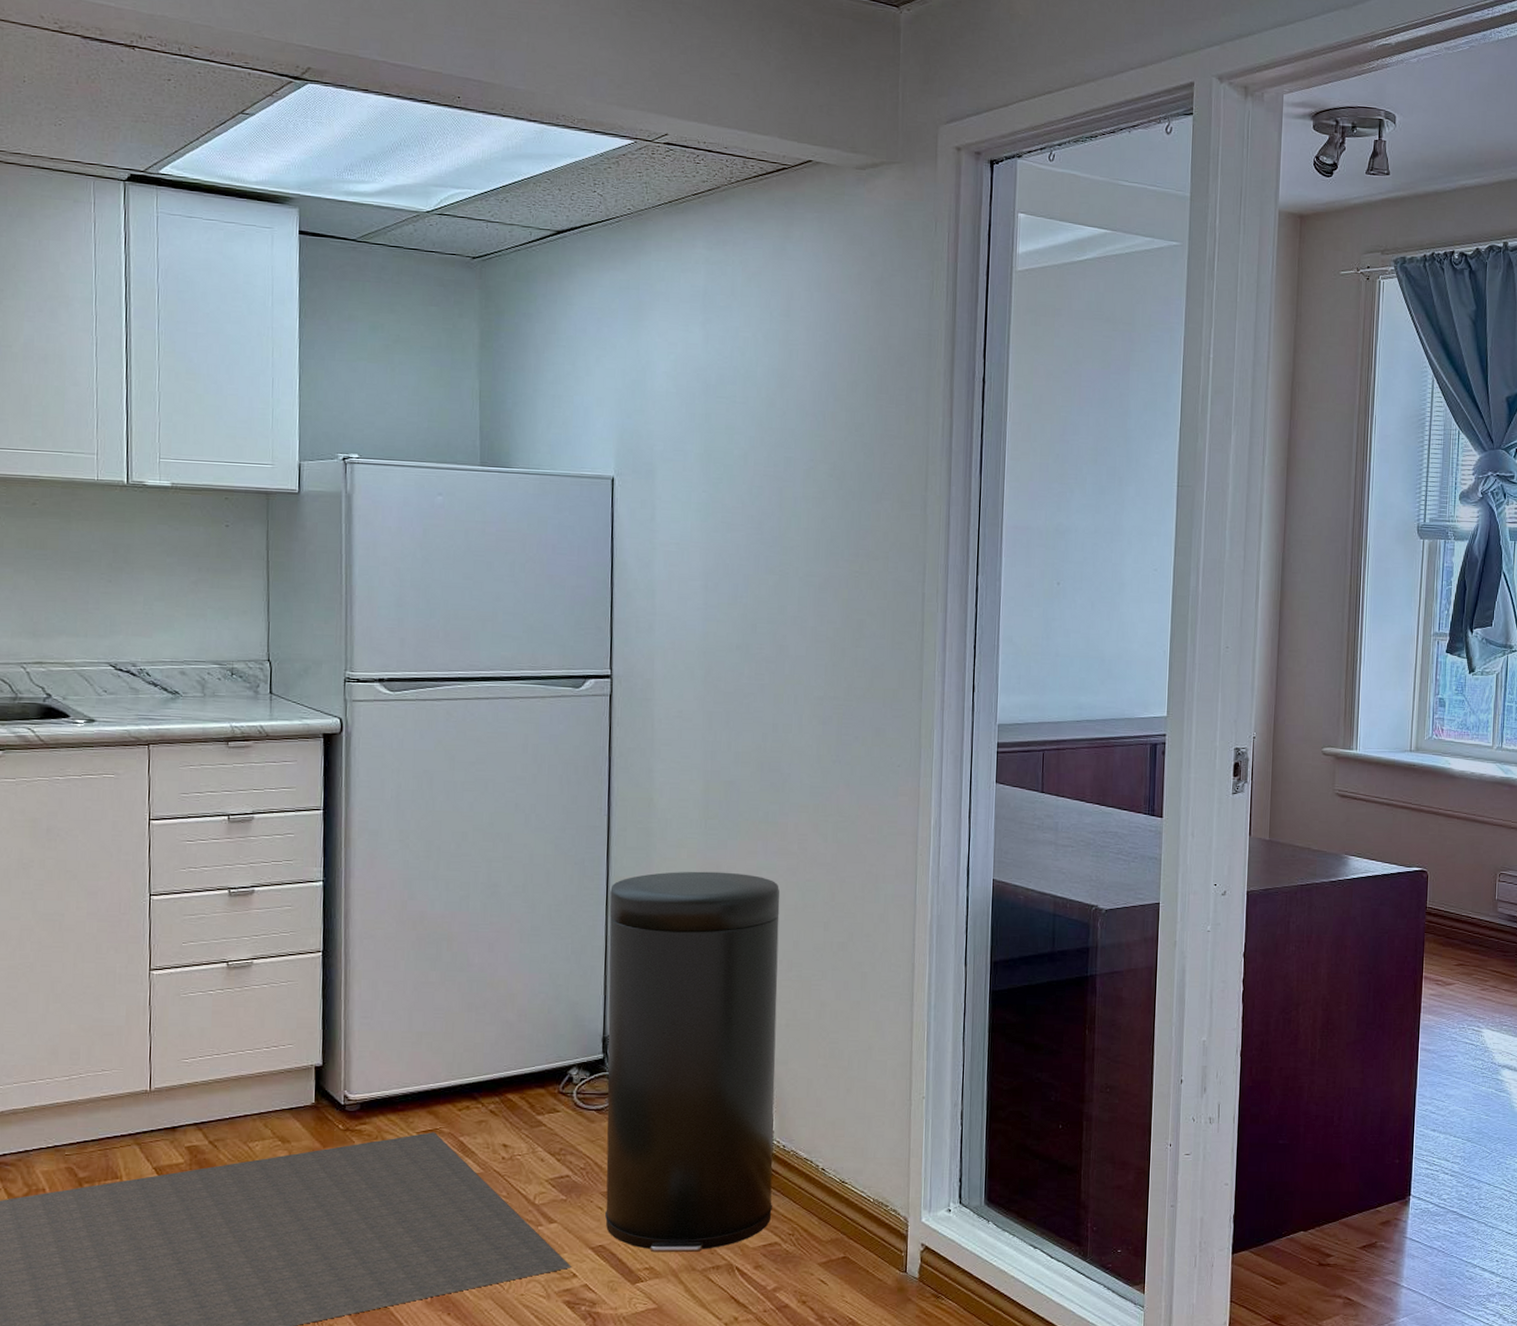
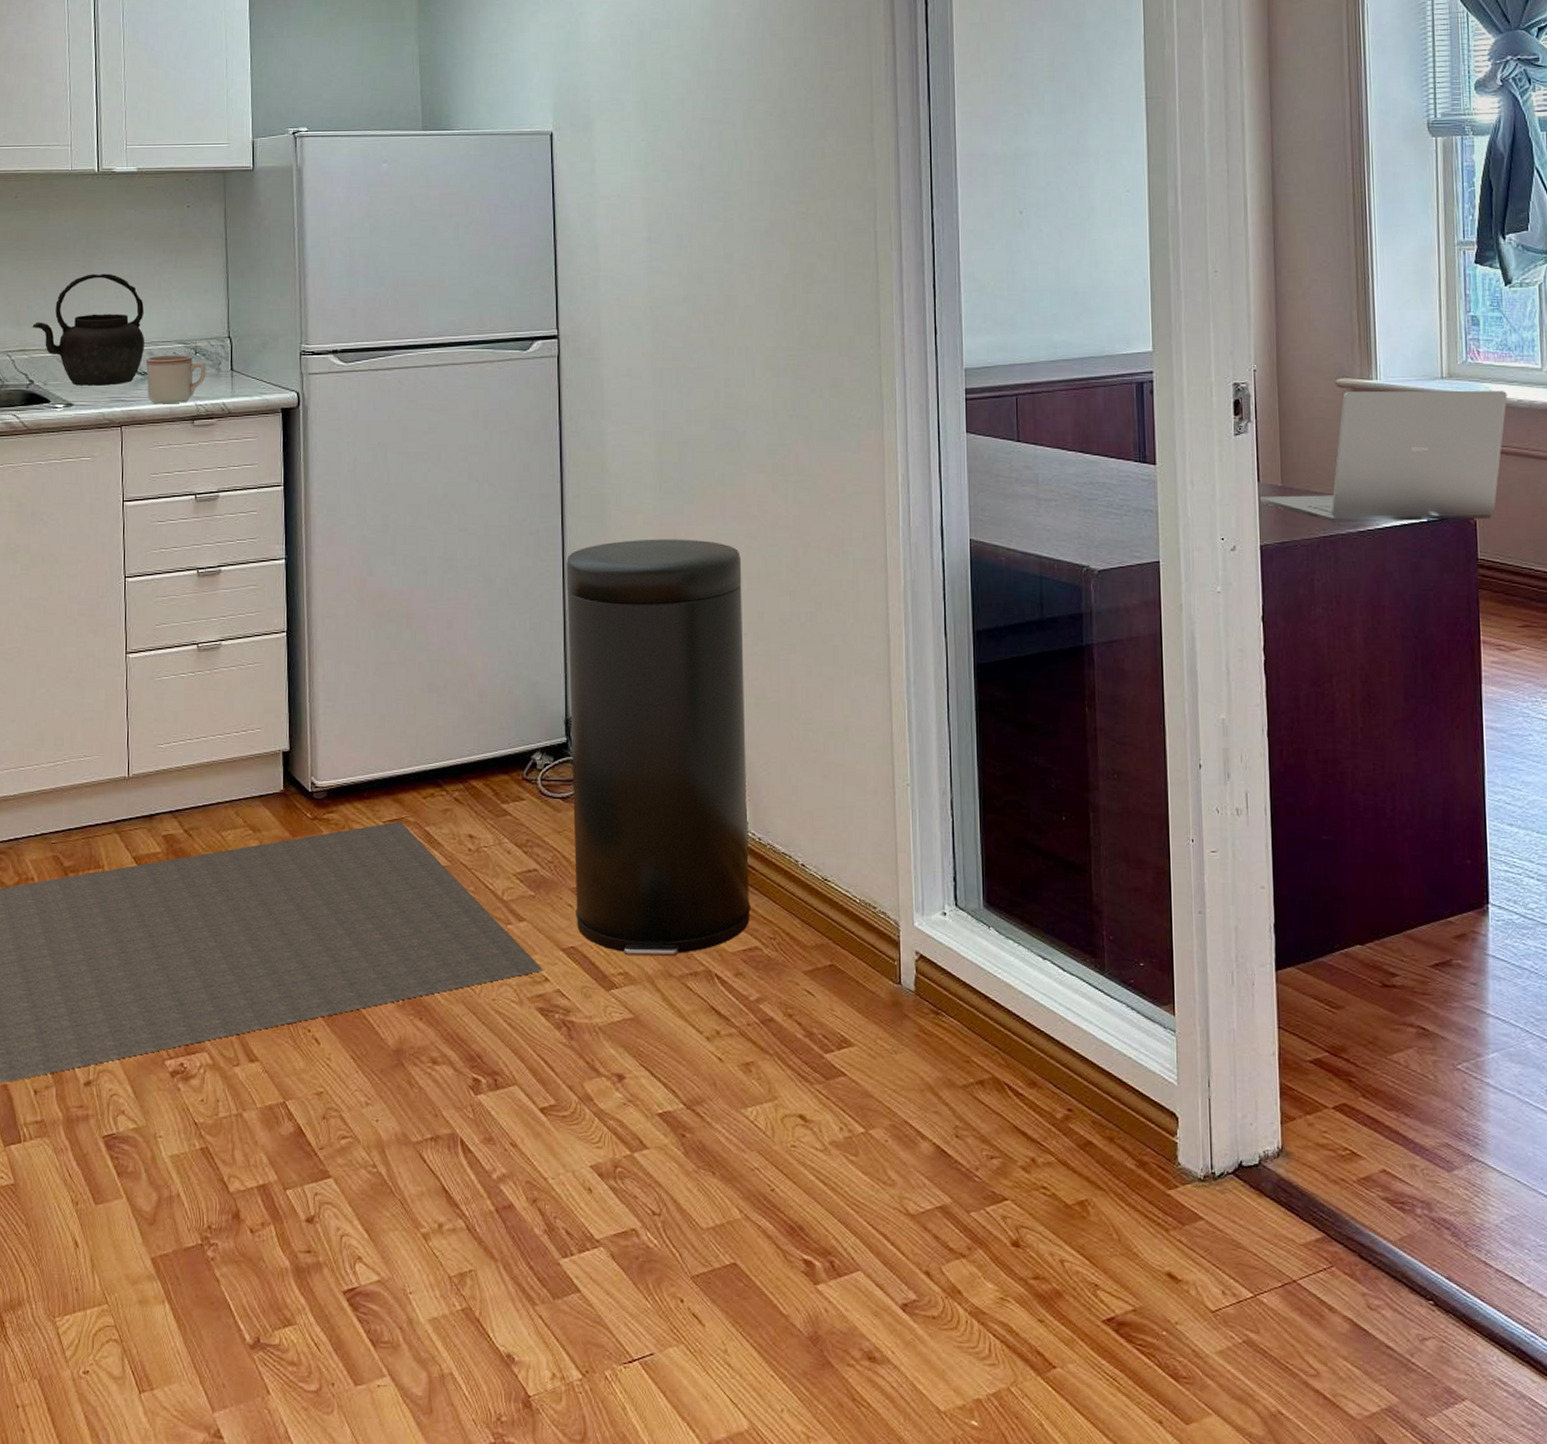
kettle: none [49,588,176,704] -> present [31,273,144,387]
mug: none [177,675,243,725] -> present [146,355,206,404]
laptop: none [1249,759,1463,874] -> present [1259,391,1508,522]

